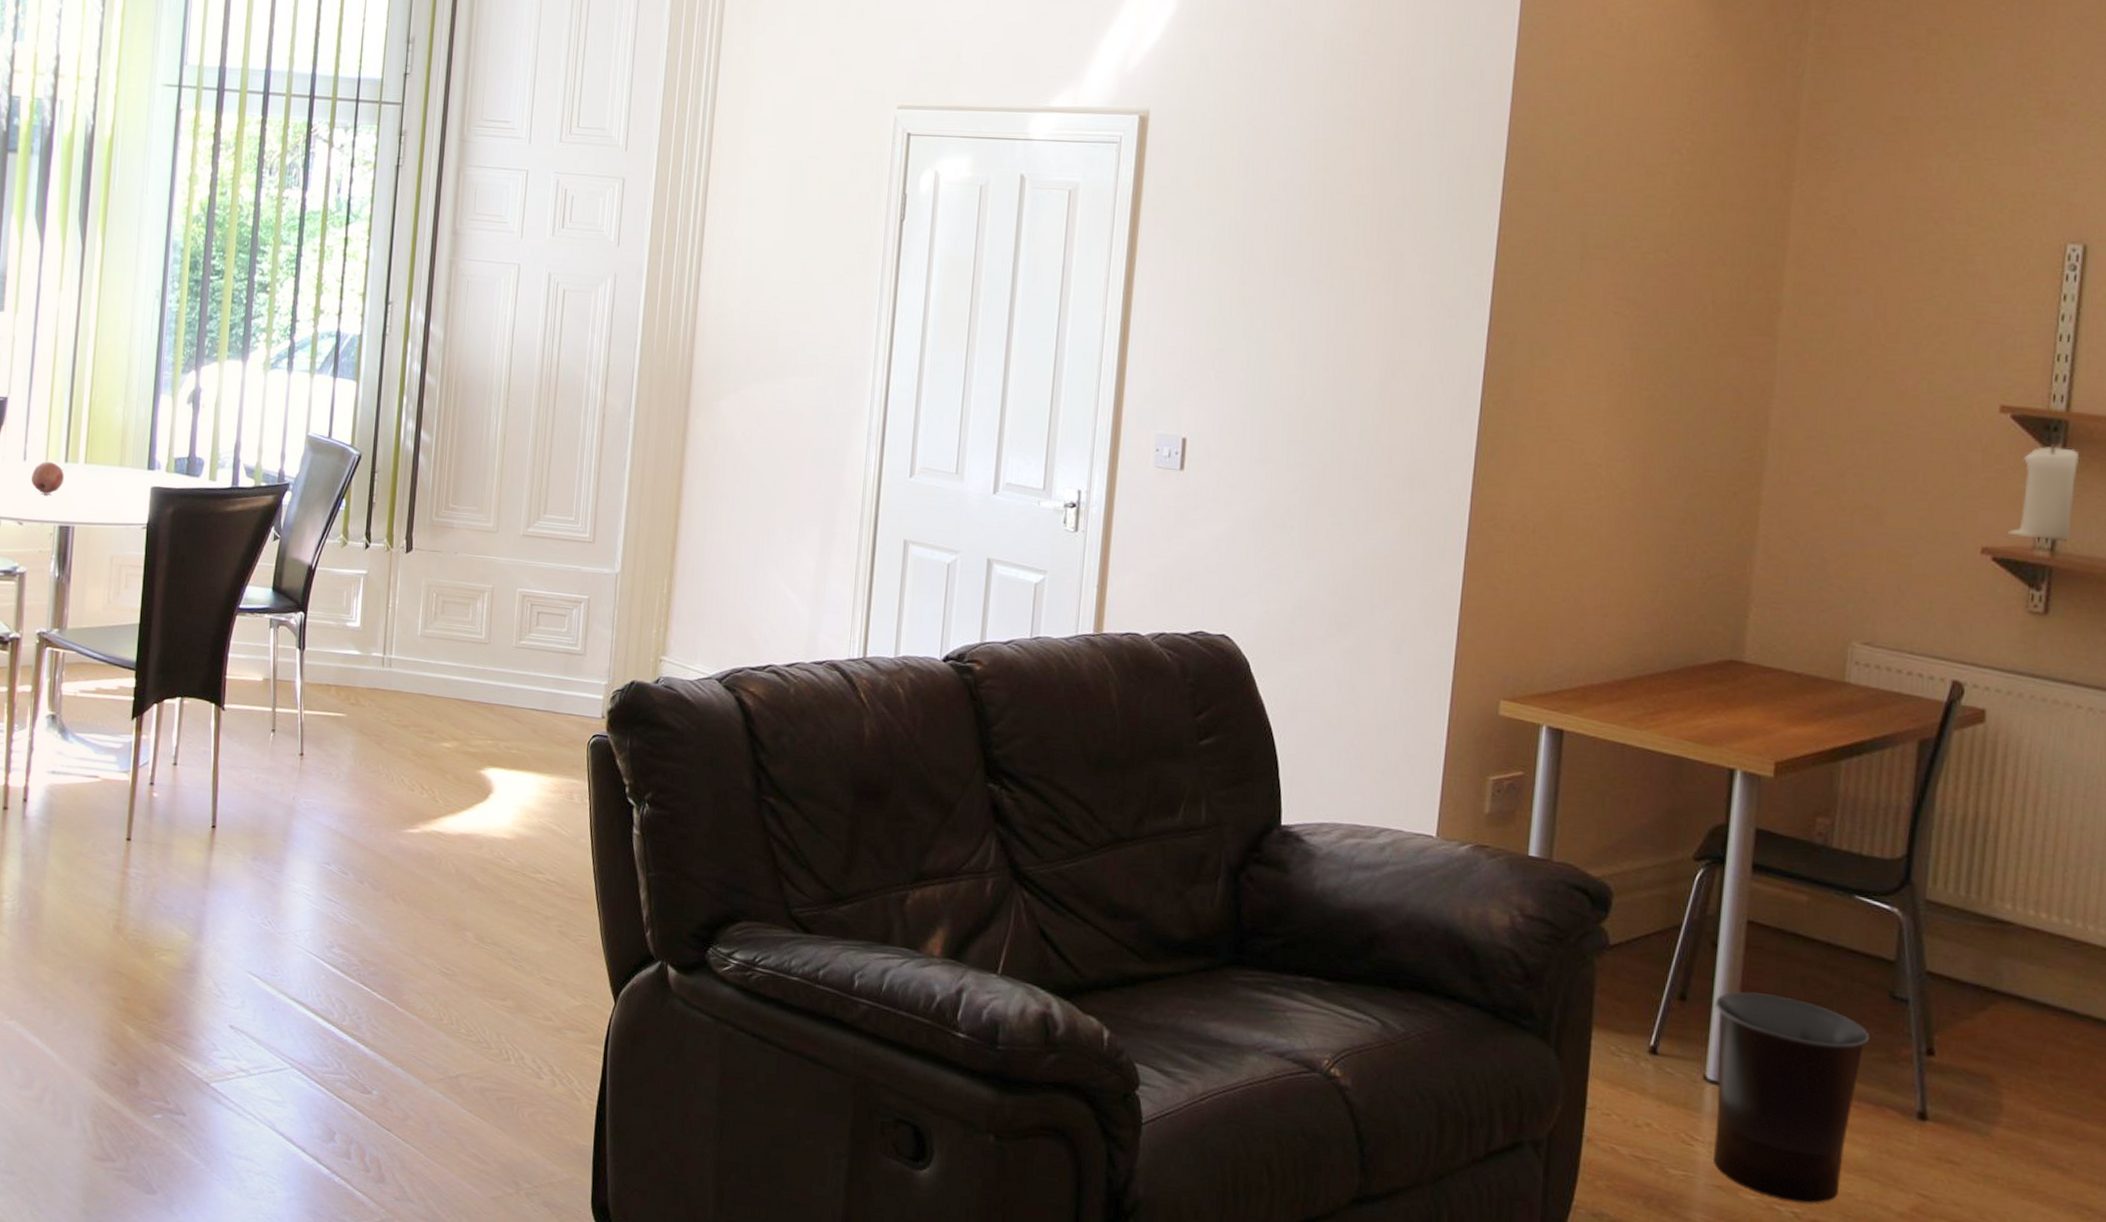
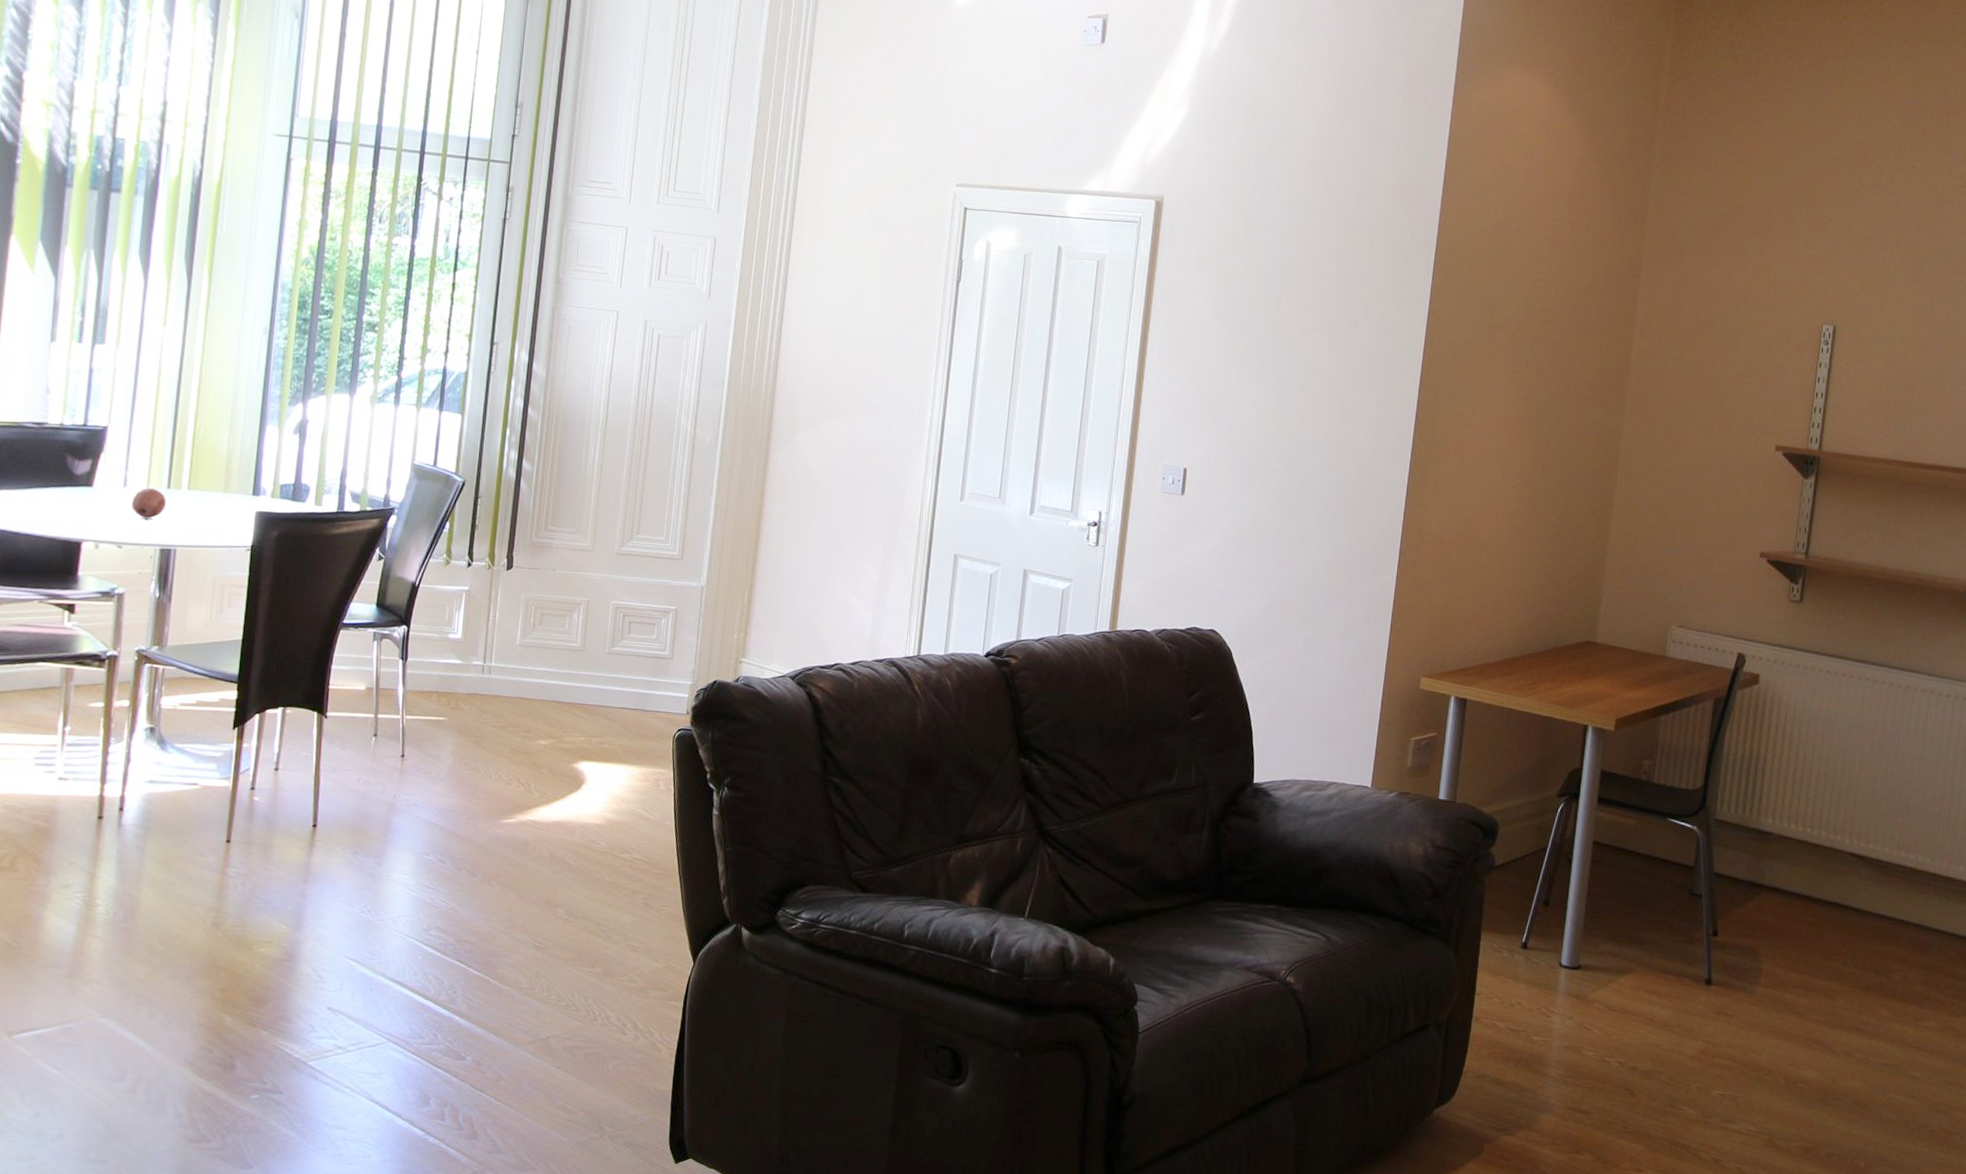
waste bin: present [1713,992,1869,1203] -> none [1565,896,1674,1054]
candle: present [2007,444,2080,542] -> none [1777,475,1827,548]

